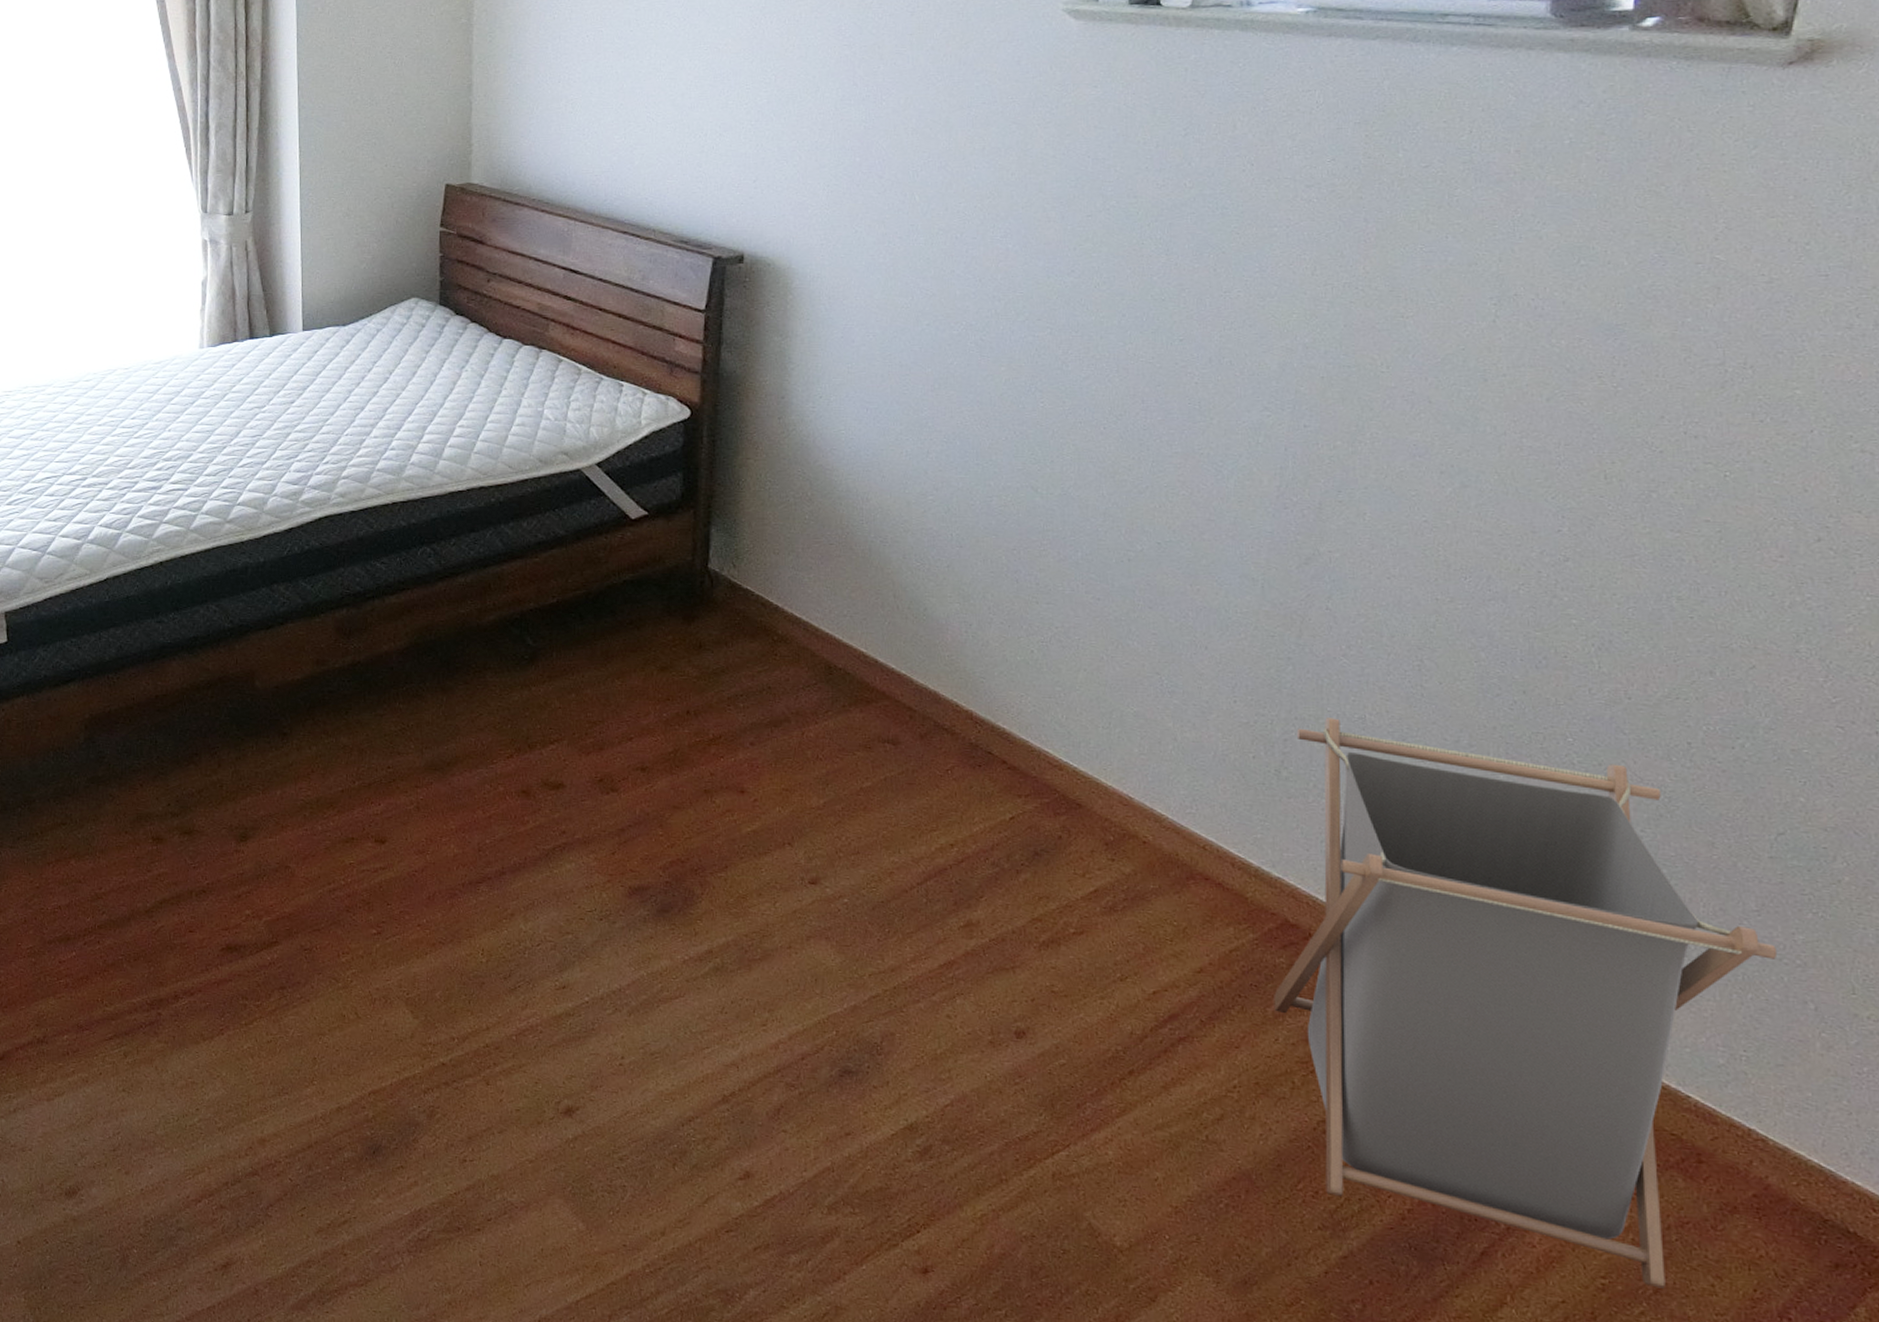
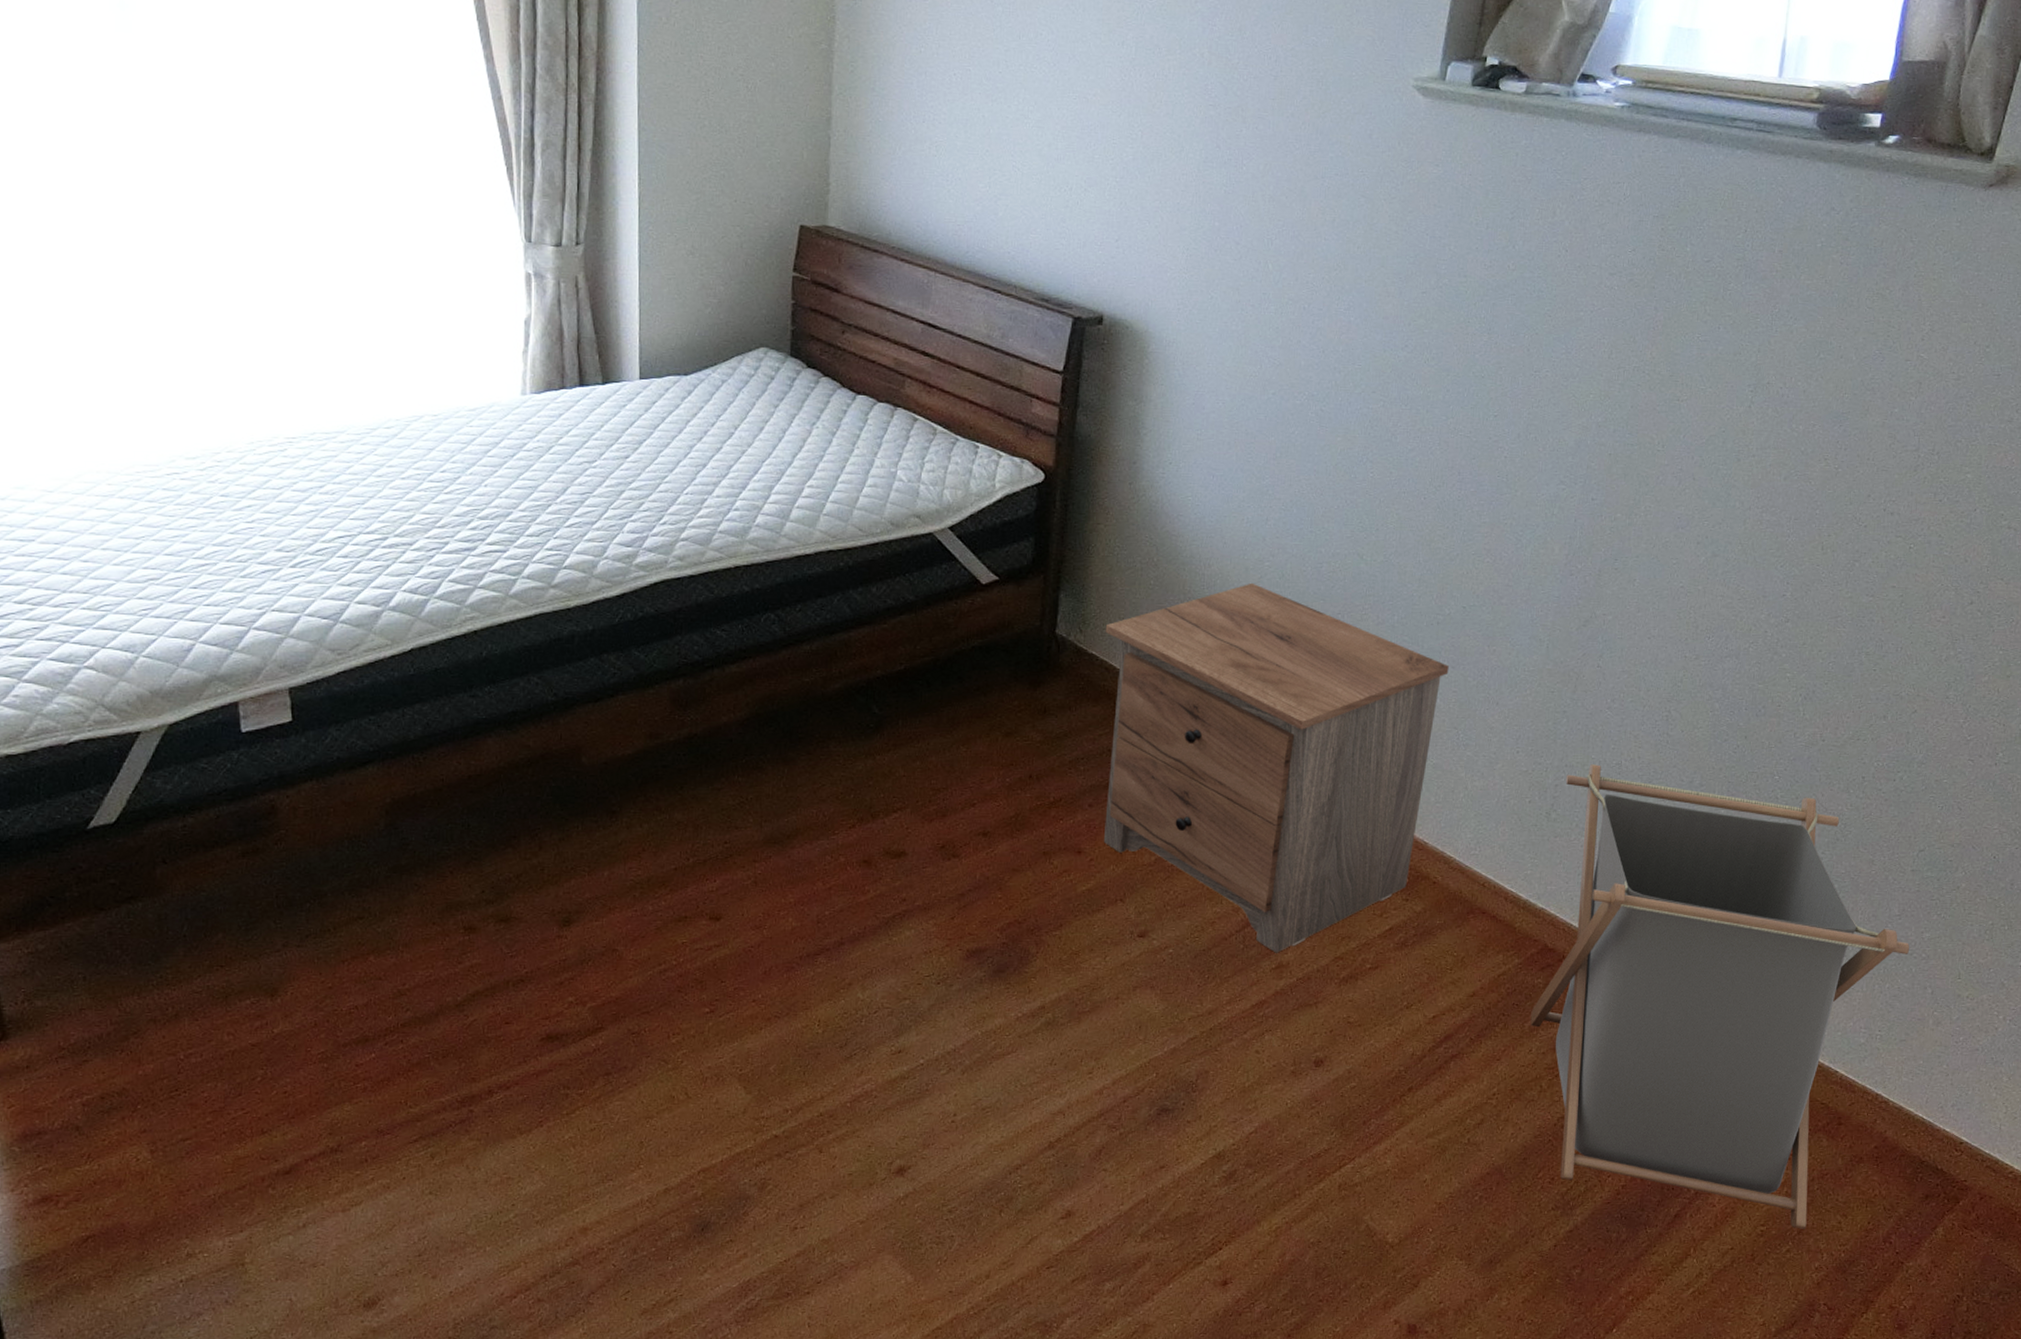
nightstand: none [760,517,1145,910] -> present [1103,582,1449,953]

